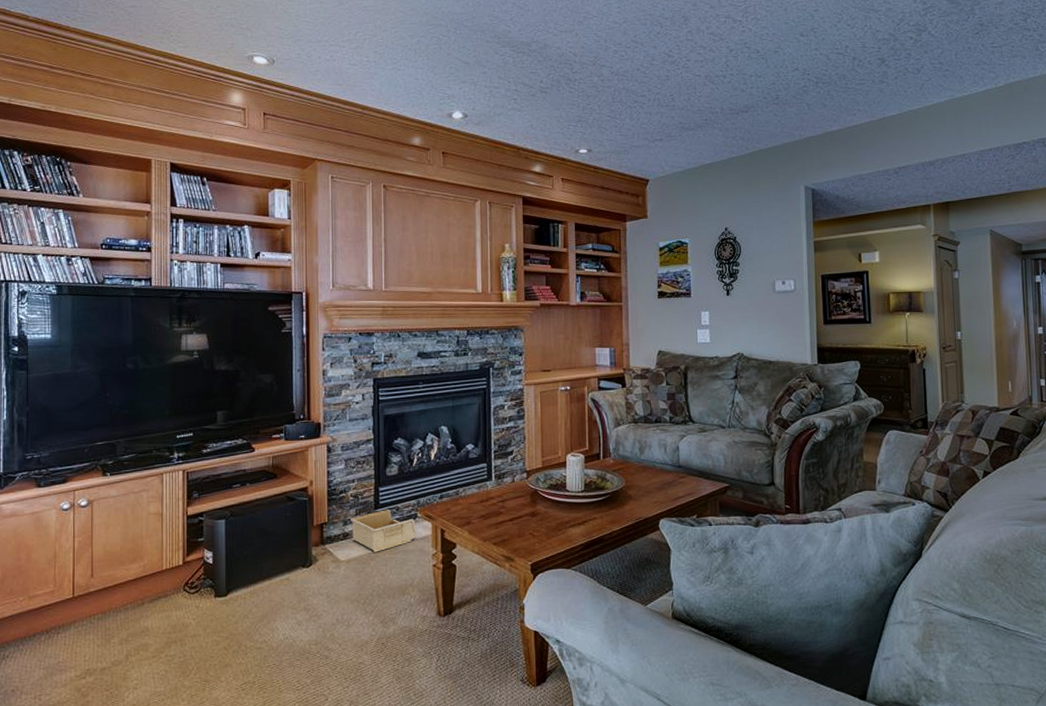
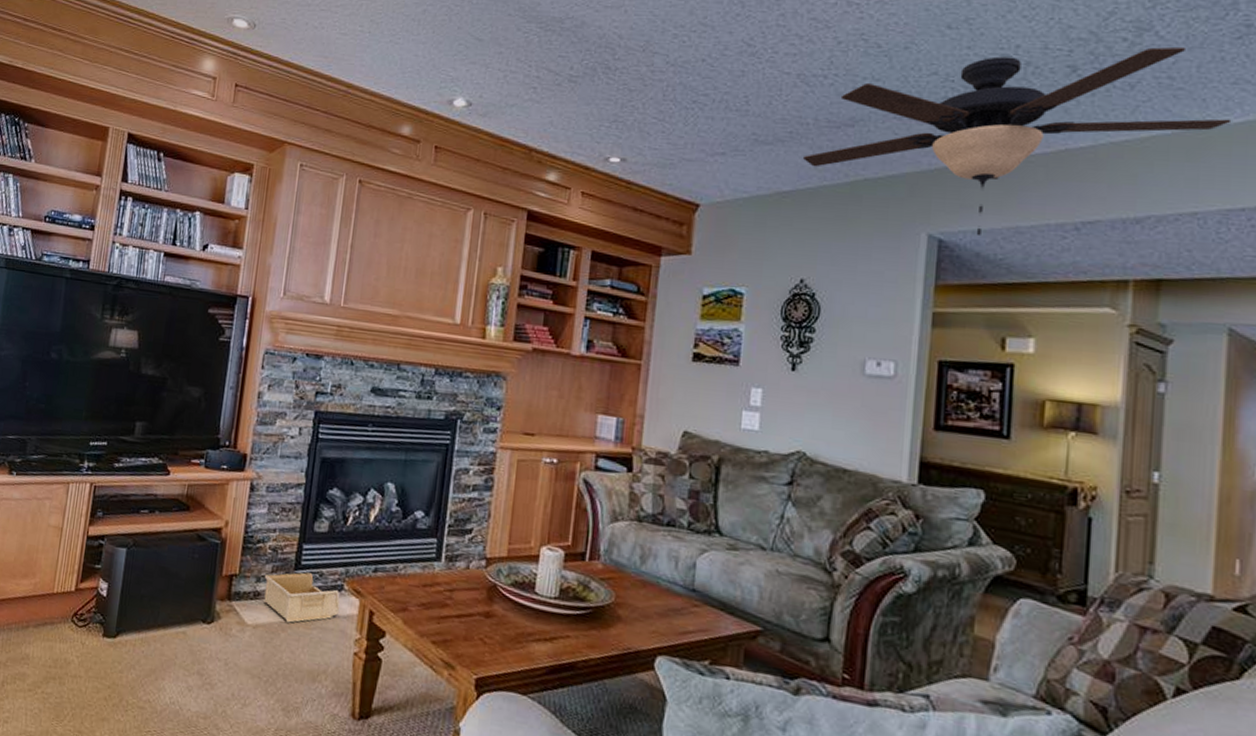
ceiling fan: none [716,41,978,184] -> present [802,46,1232,237]

